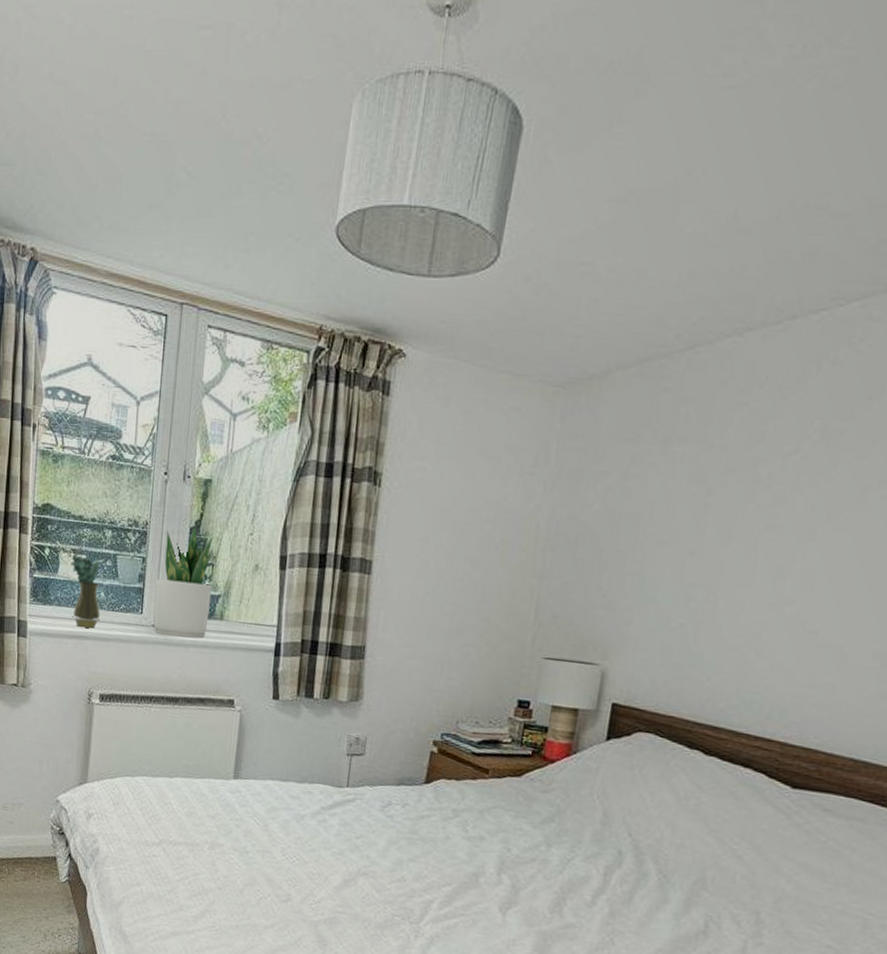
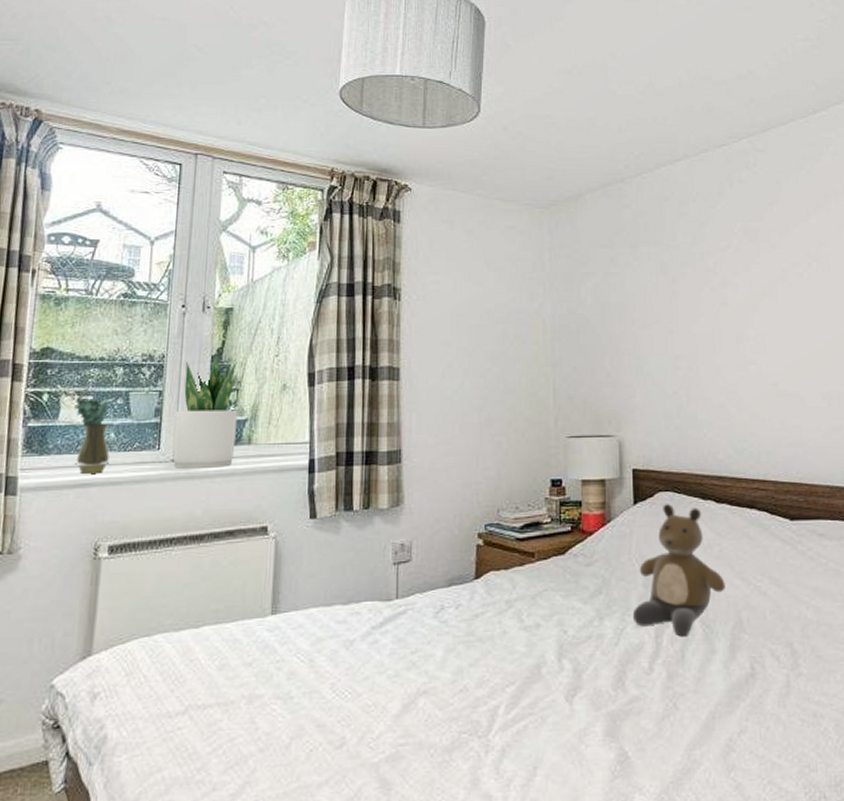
bear: none [582,745,695,881] -> present [632,503,725,637]

